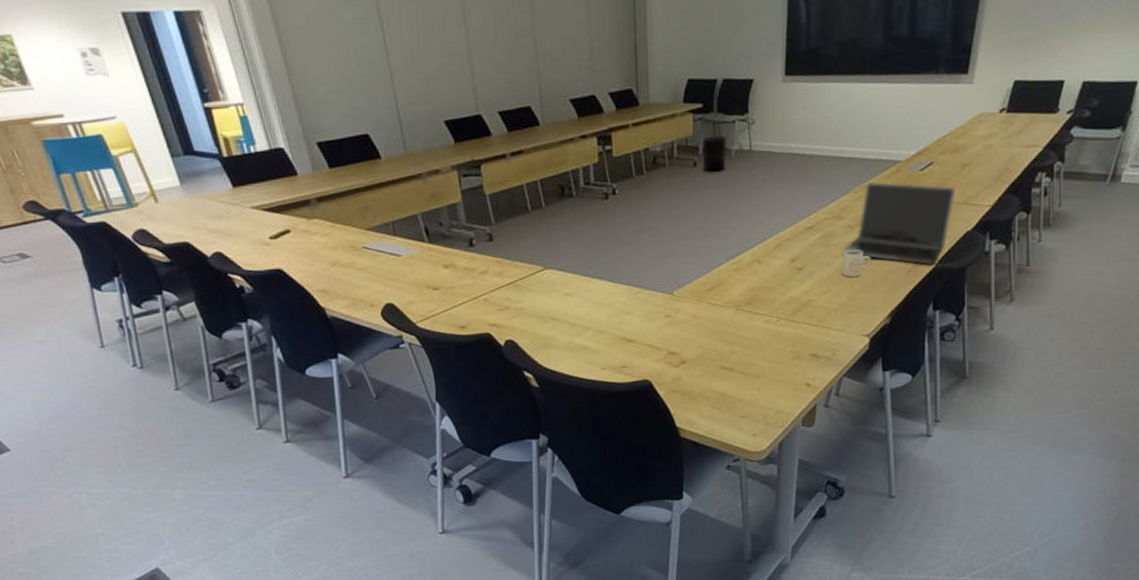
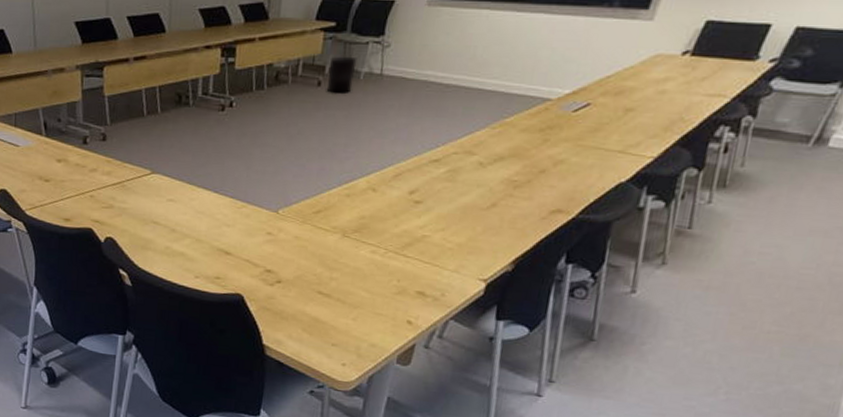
mug: present [842,248,871,278] -> none [464,187,501,218]
laptop: present [845,181,956,265] -> none [471,118,614,214]

